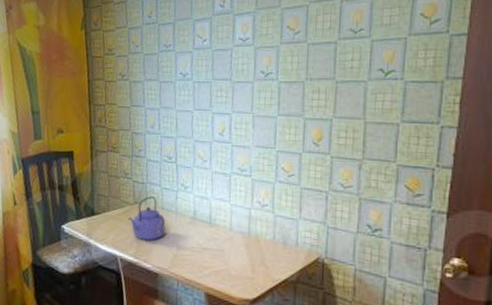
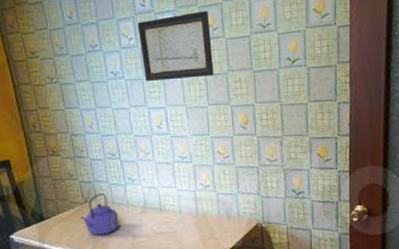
wall art: none [213,13,292,86] -> present [137,11,214,82]

